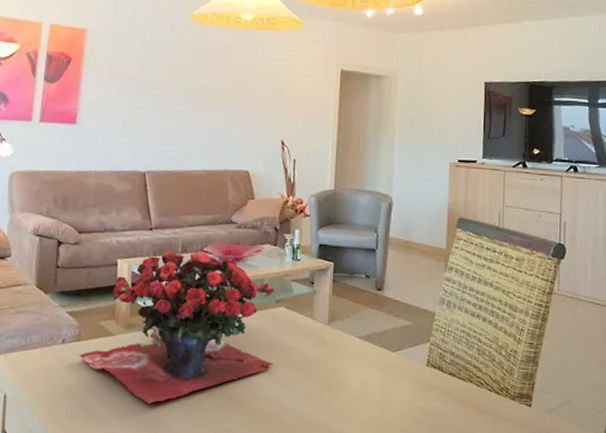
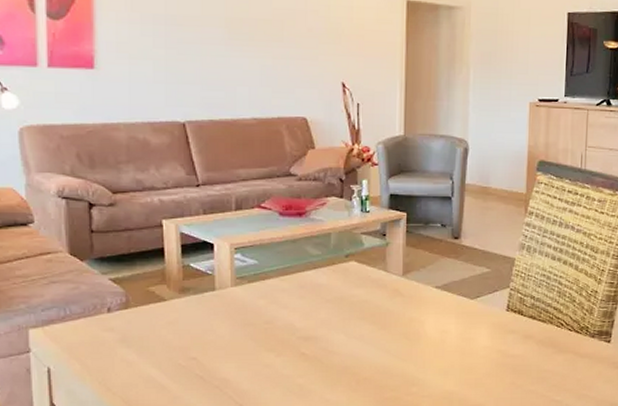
flower arrangement: present [79,251,275,404] -> none [129,207,347,366]

